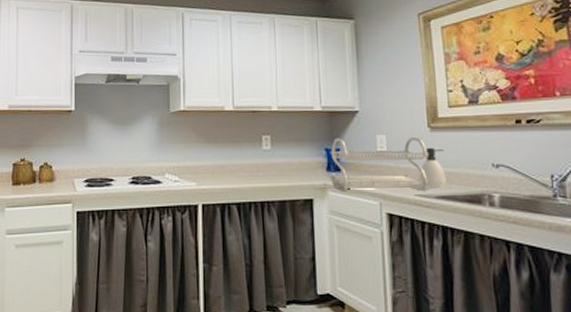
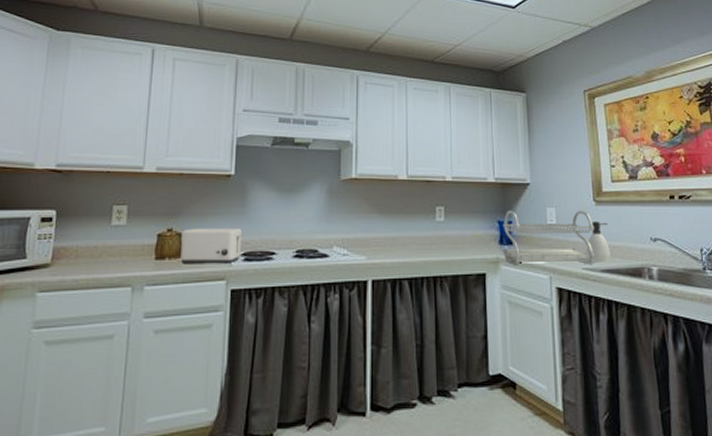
toaster: none [33,157,84,189] -> present [180,227,243,264]

